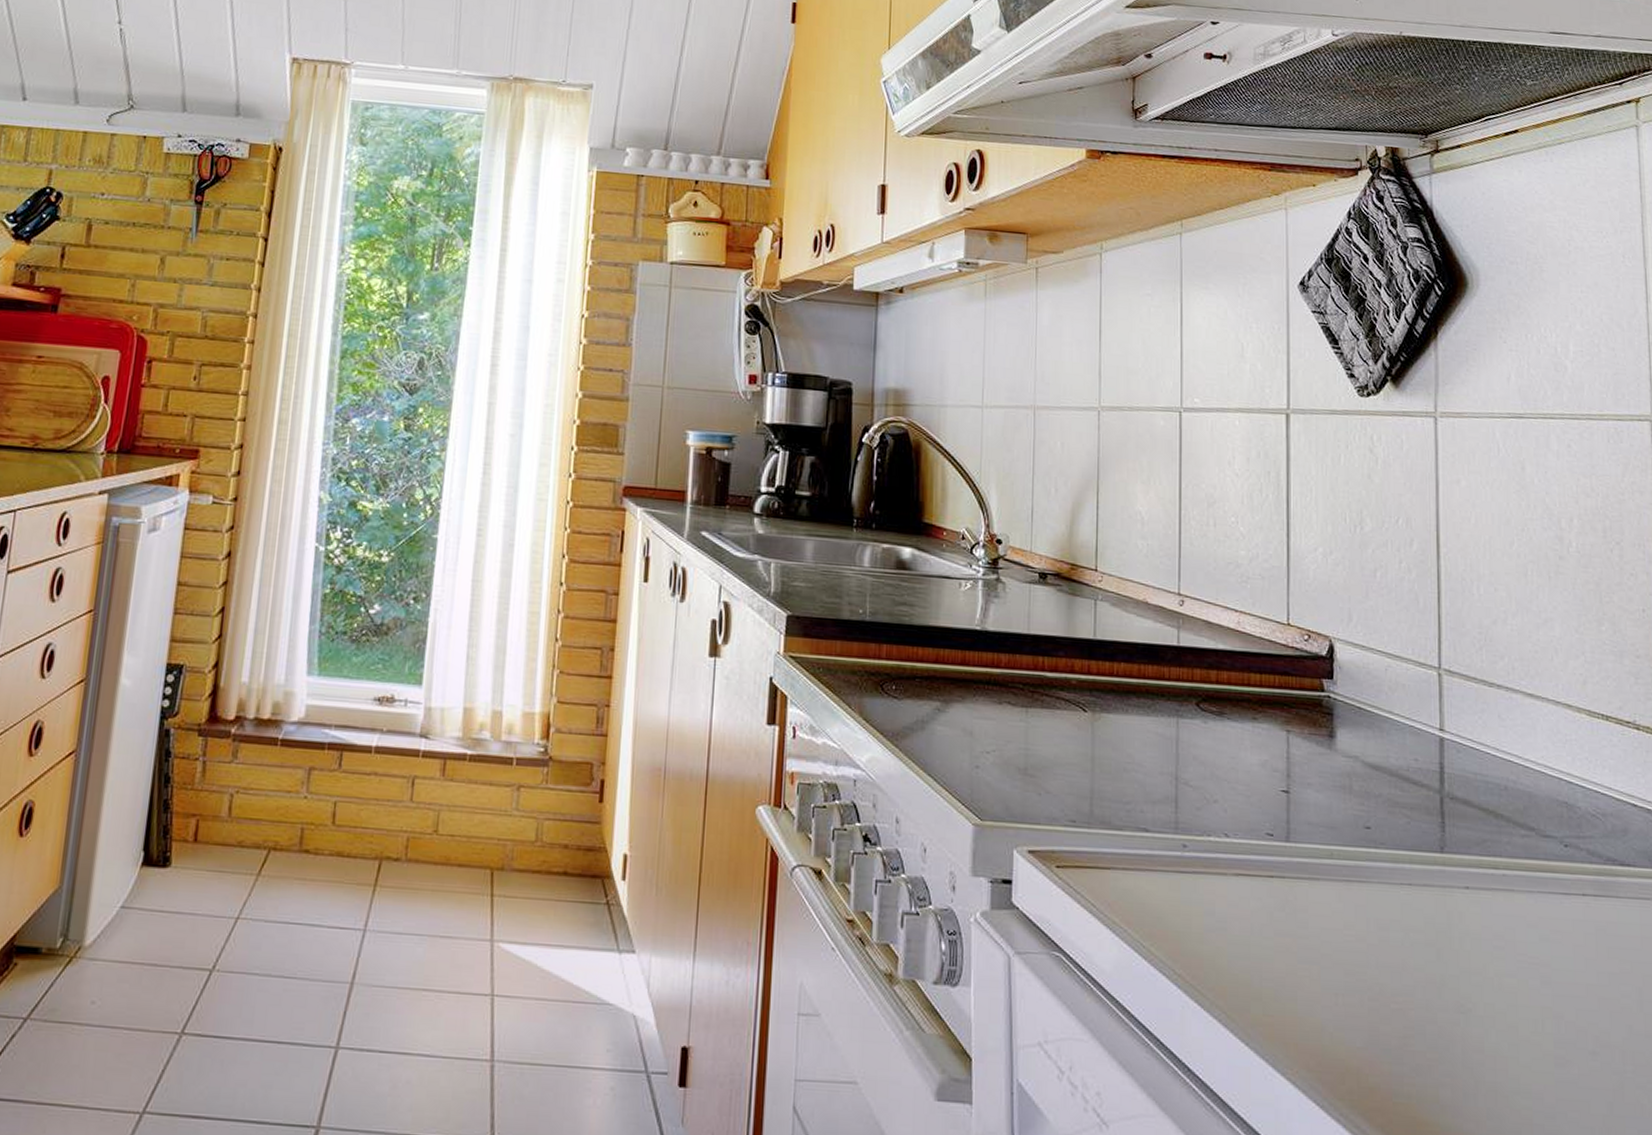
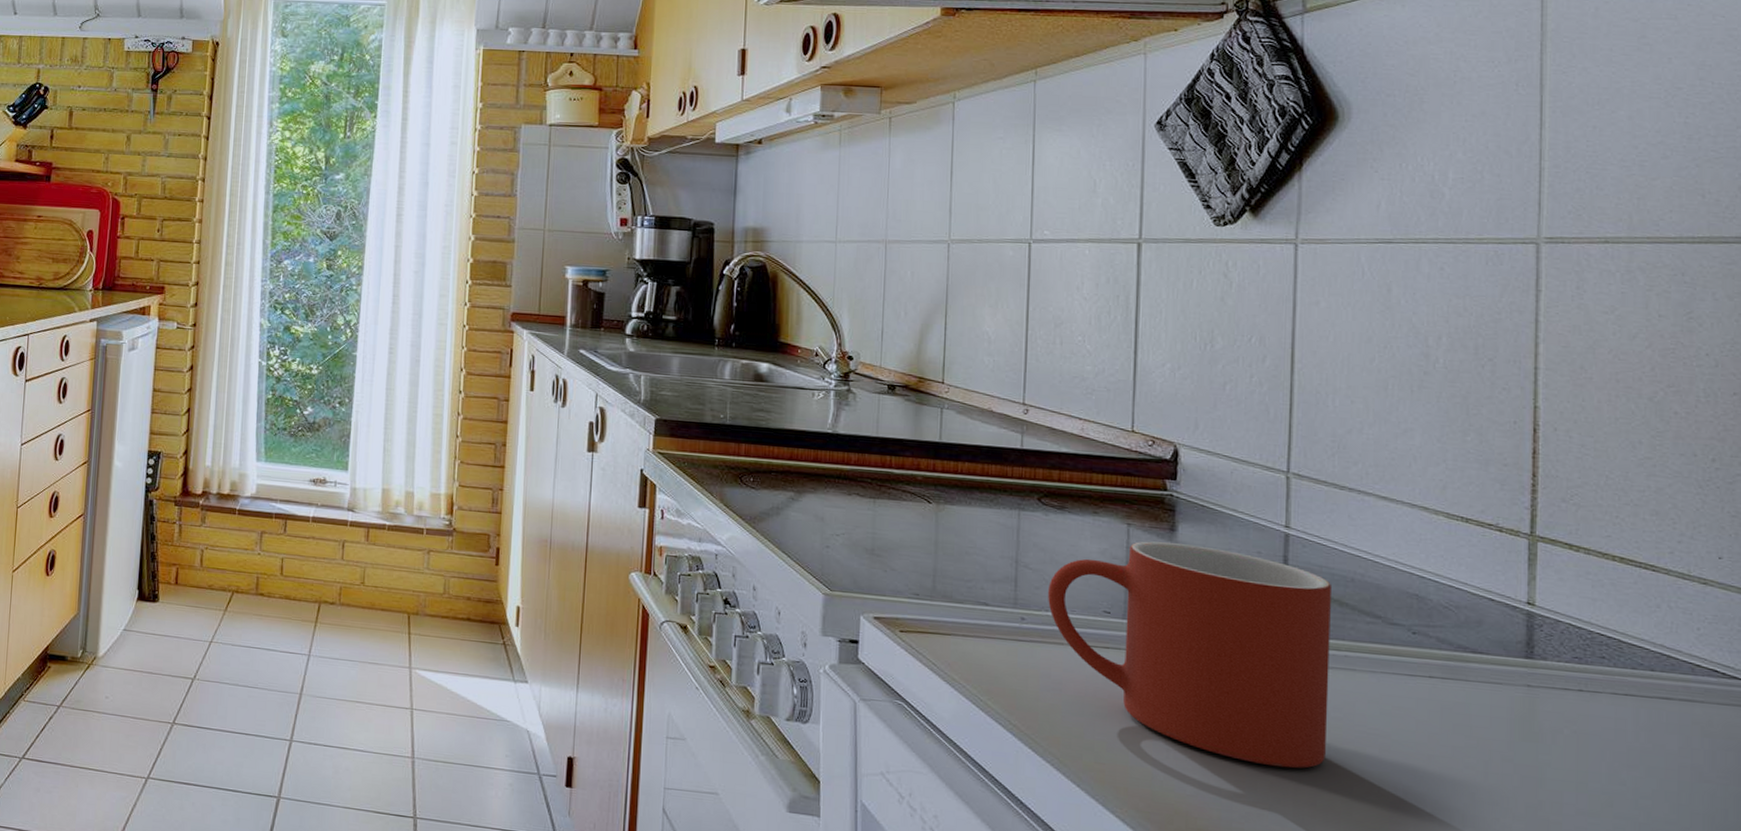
mug: none [1208,750,1491,1009] -> present [1047,541,1331,769]

